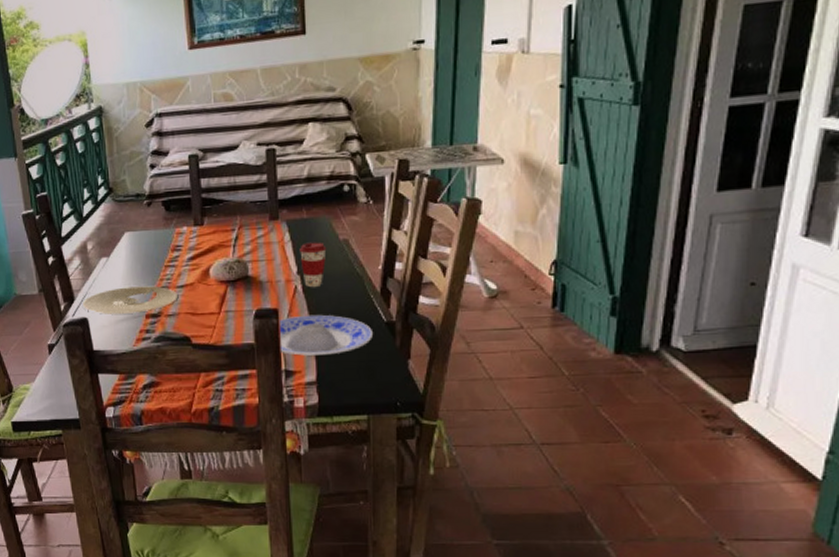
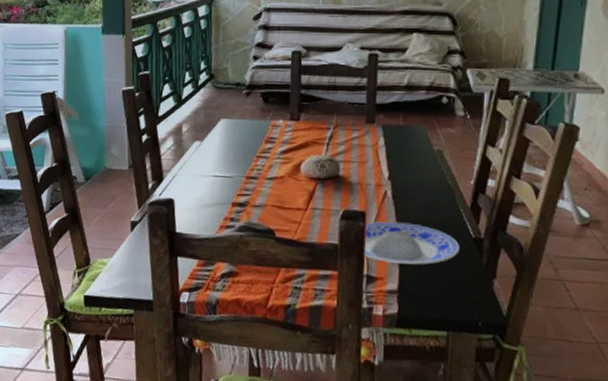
plate: present [82,286,179,314] -> none [170,172,267,200]
coffee cup: present [300,242,327,288] -> none [392,149,420,195]

